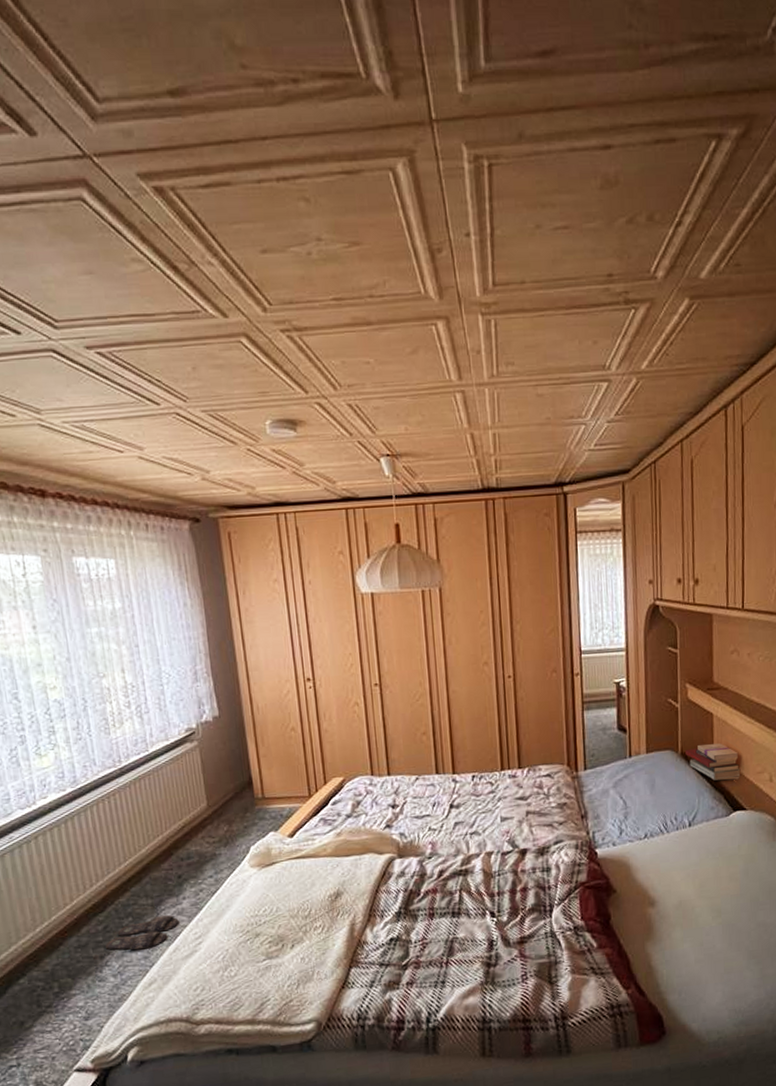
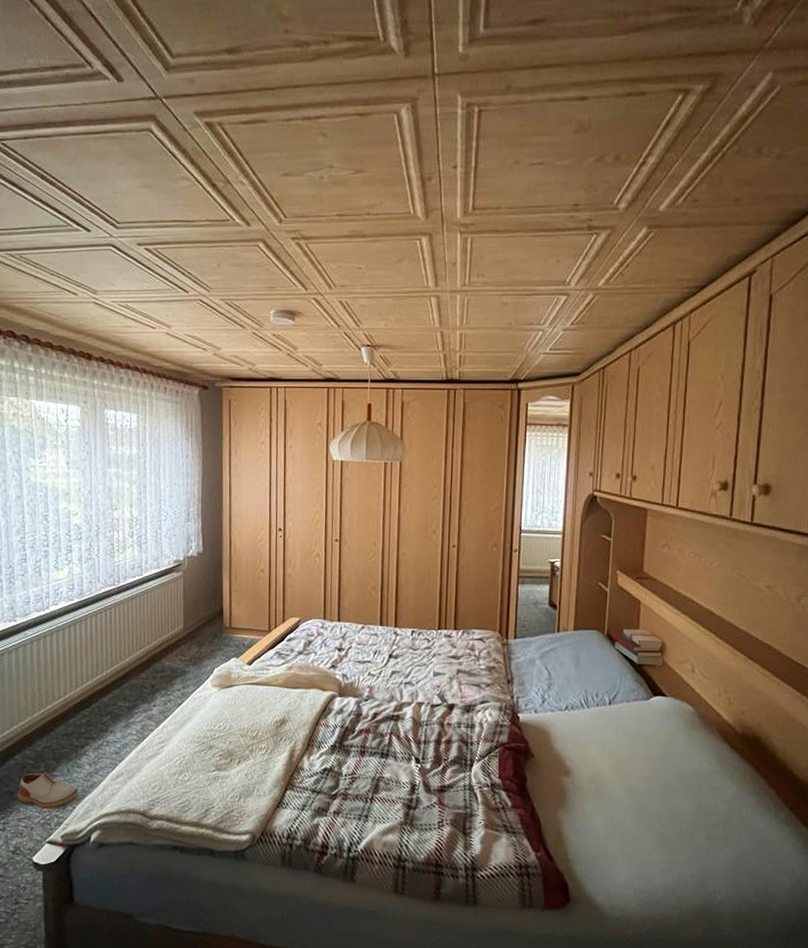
shoe: none [28,992,104,1034] -> present [17,772,78,808]
slippers: present [104,915,179,951] -> none [85,718,148,745]

